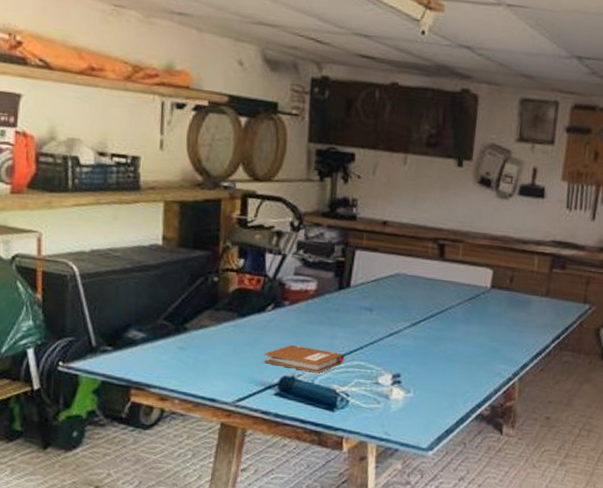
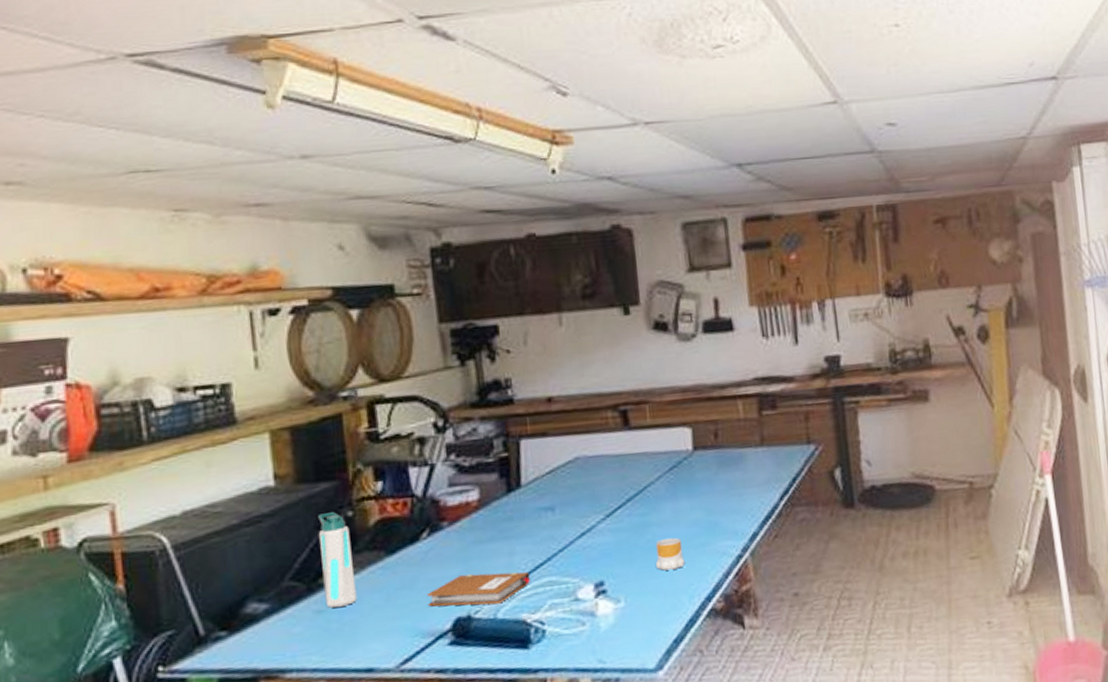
water bottle: none [187,274,214,349] -> present [318,512,357,608]
mug: none [443,352,467,378] -> present [656,537,685,571]

